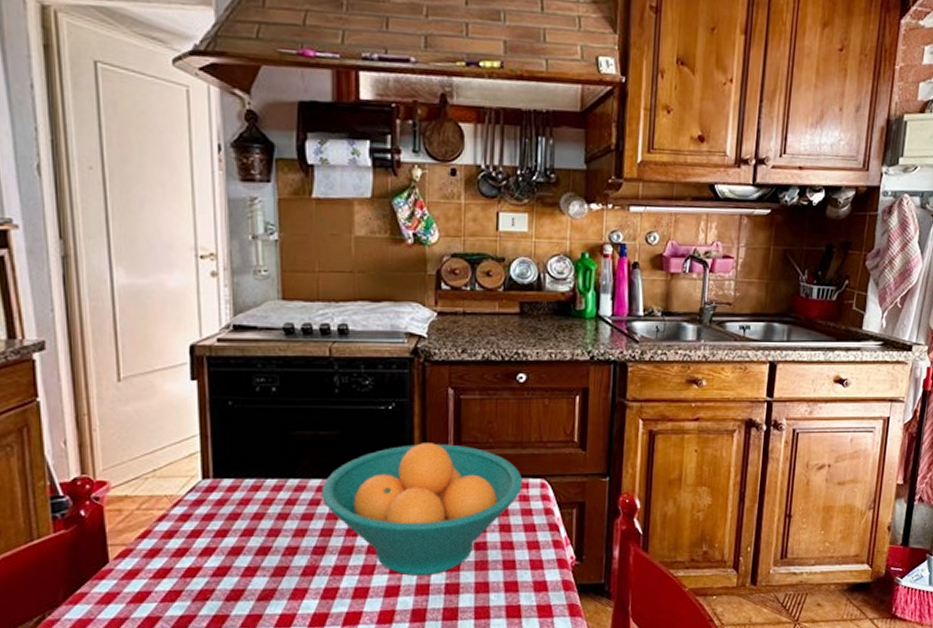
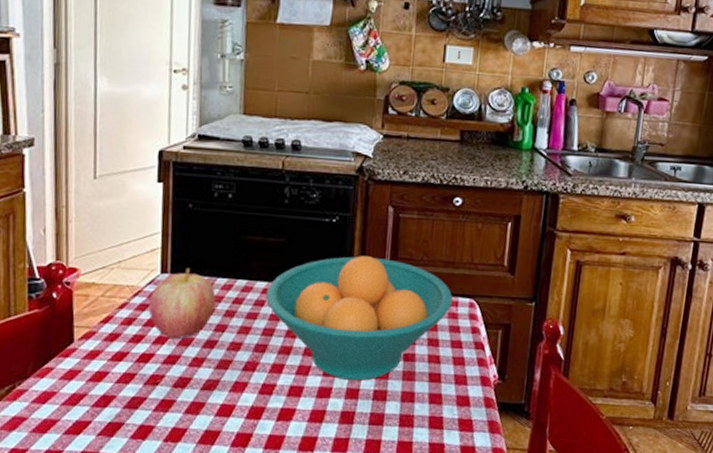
apple: none [191,471,265,550] -> present [148,268,215,340]

